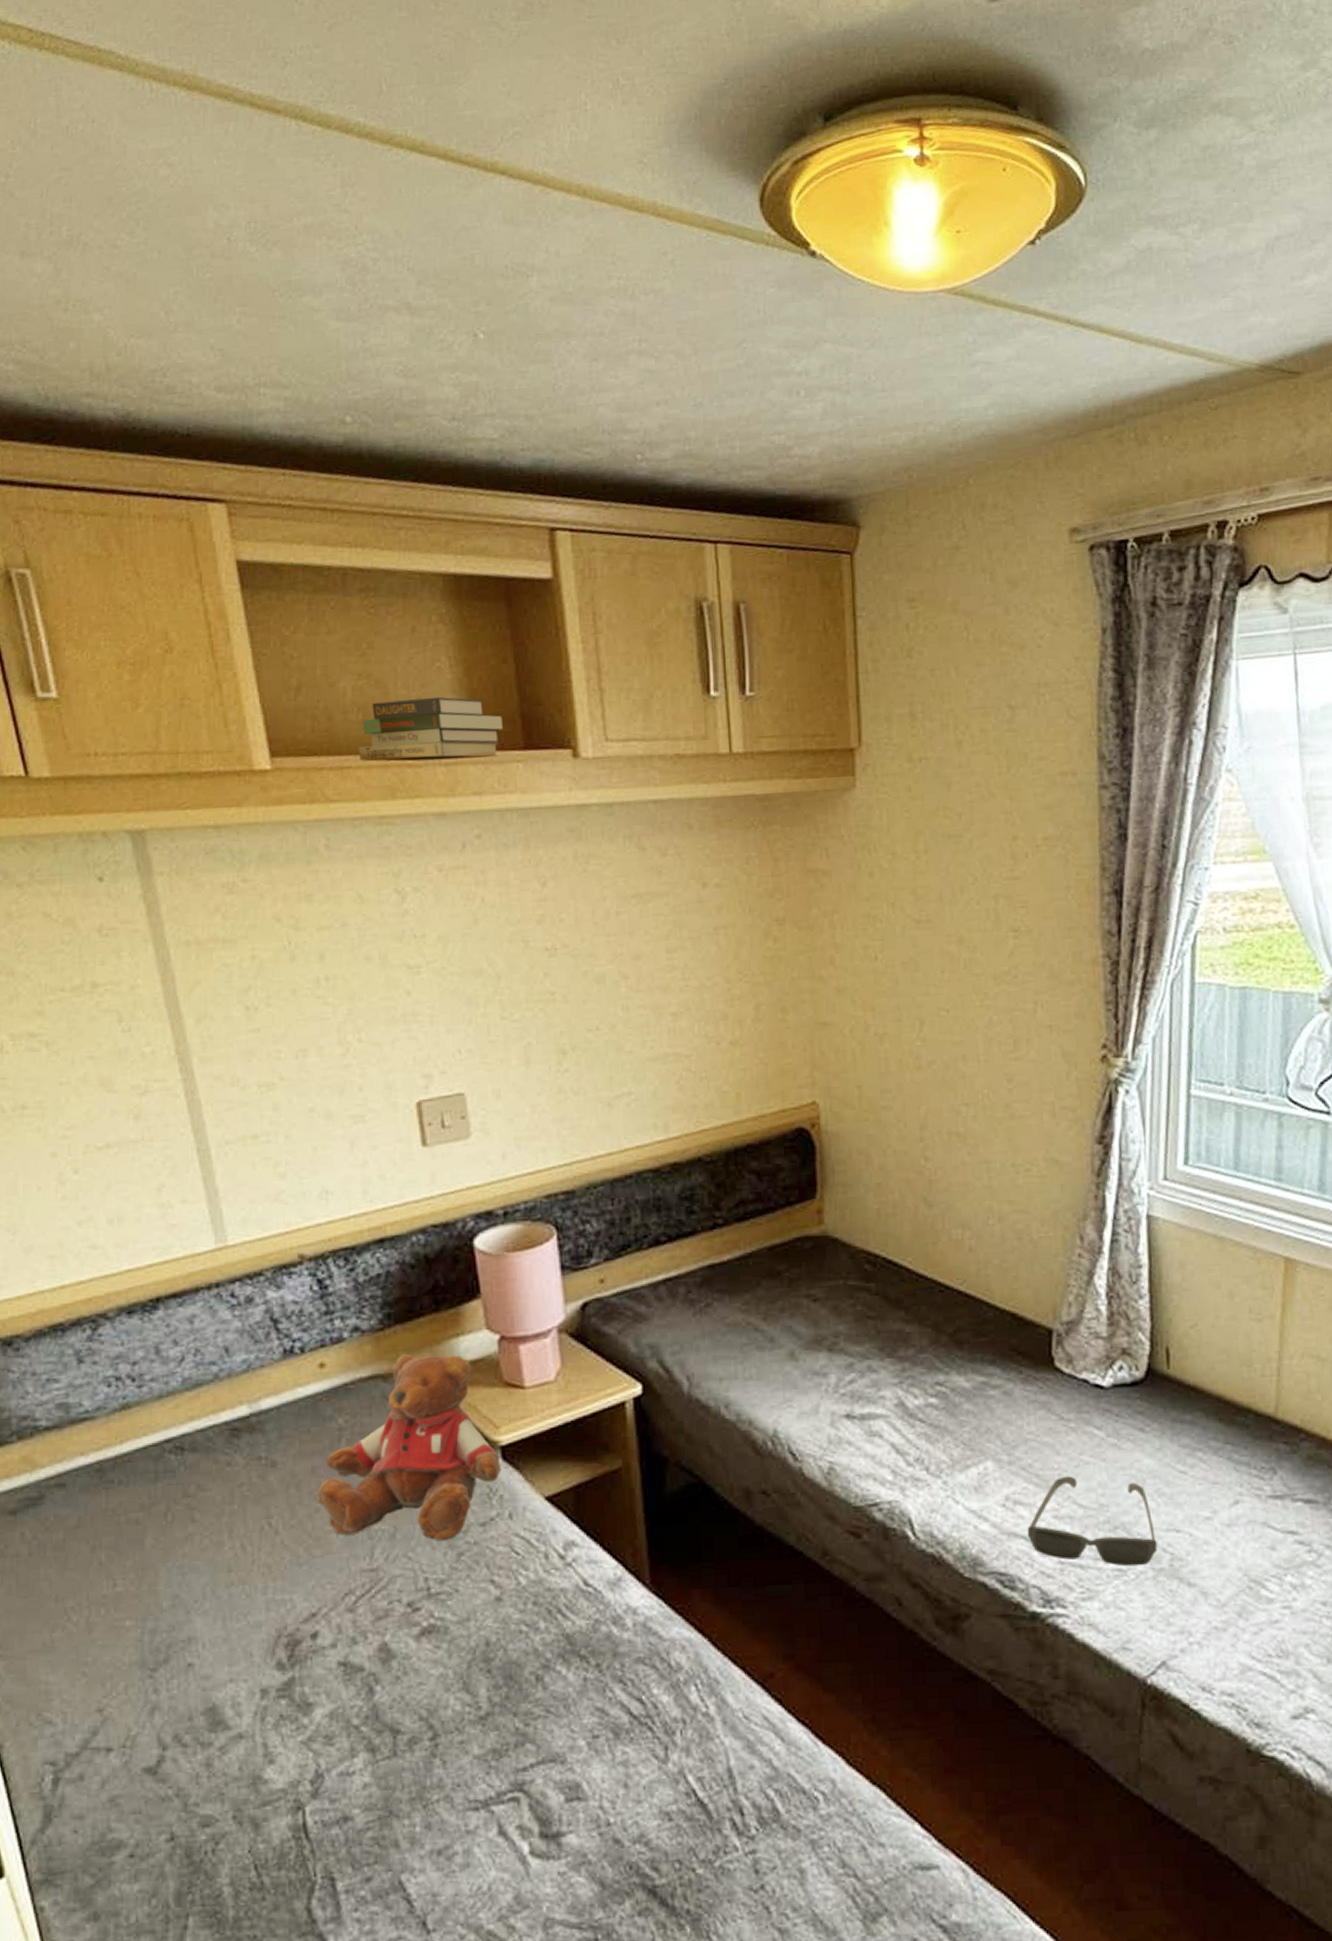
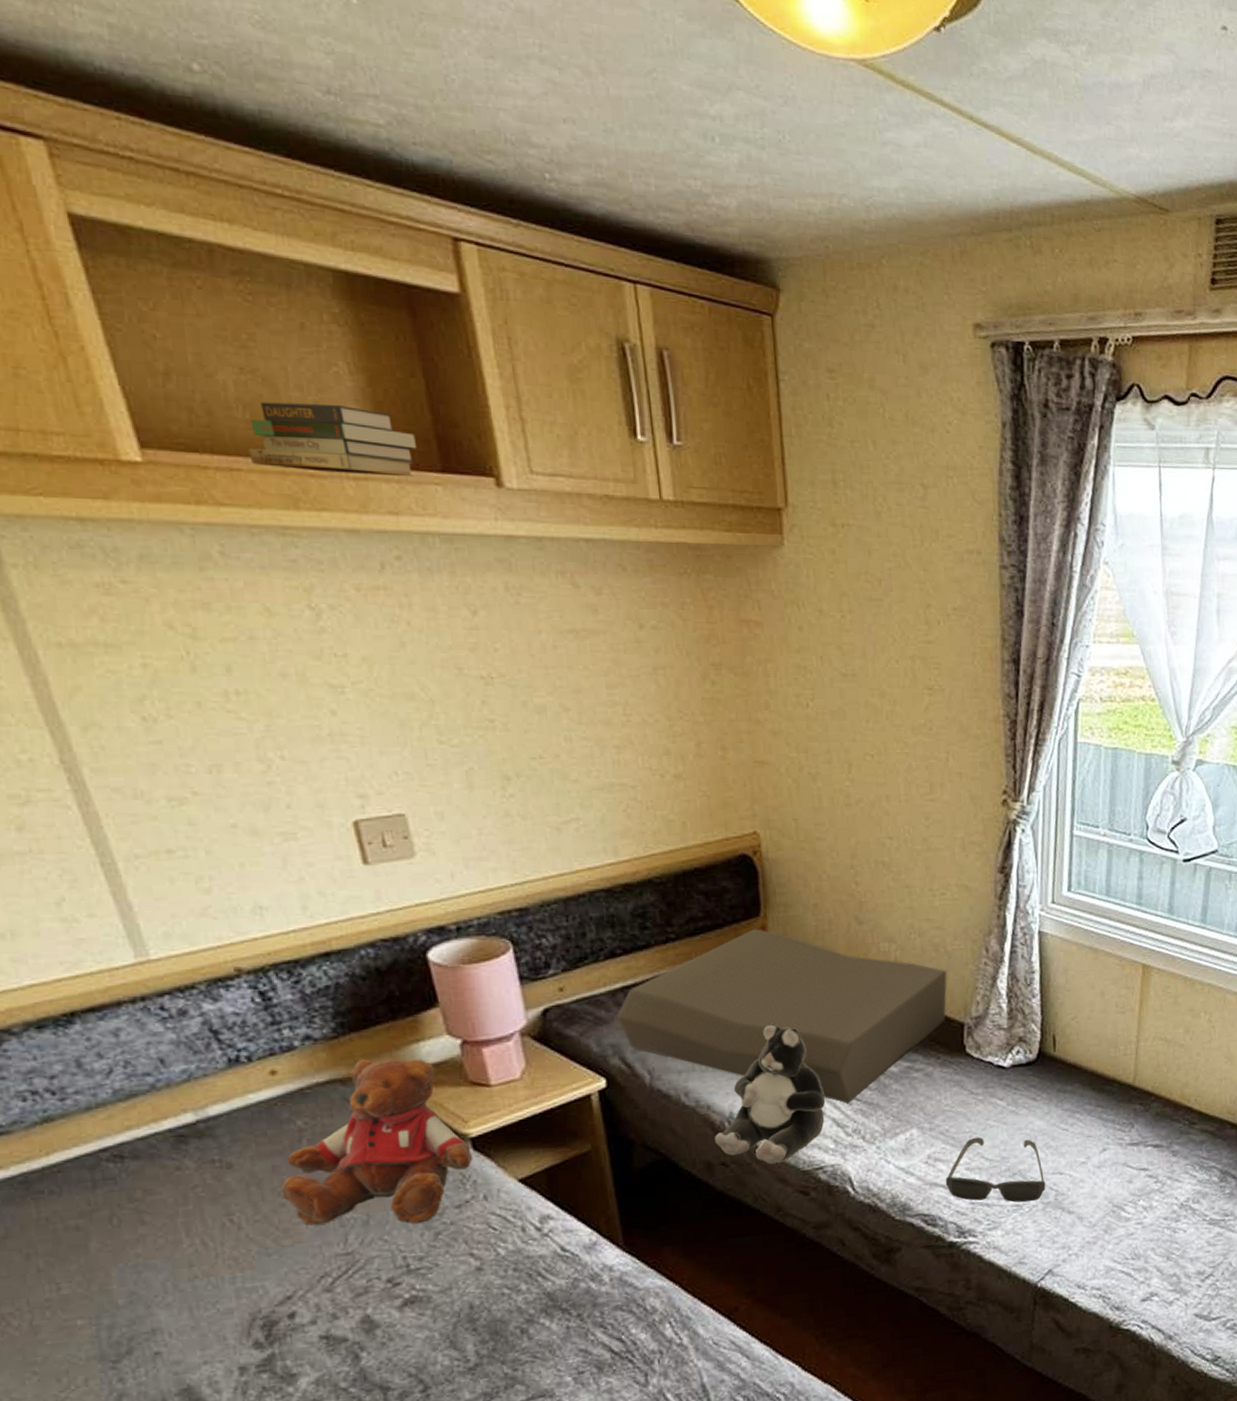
cushion: none [656,1213,1032,1425] -> present [616,929,947,1104]
plush toy: none [756,1324,884,1496] -> present [715,1023,826,1165]

